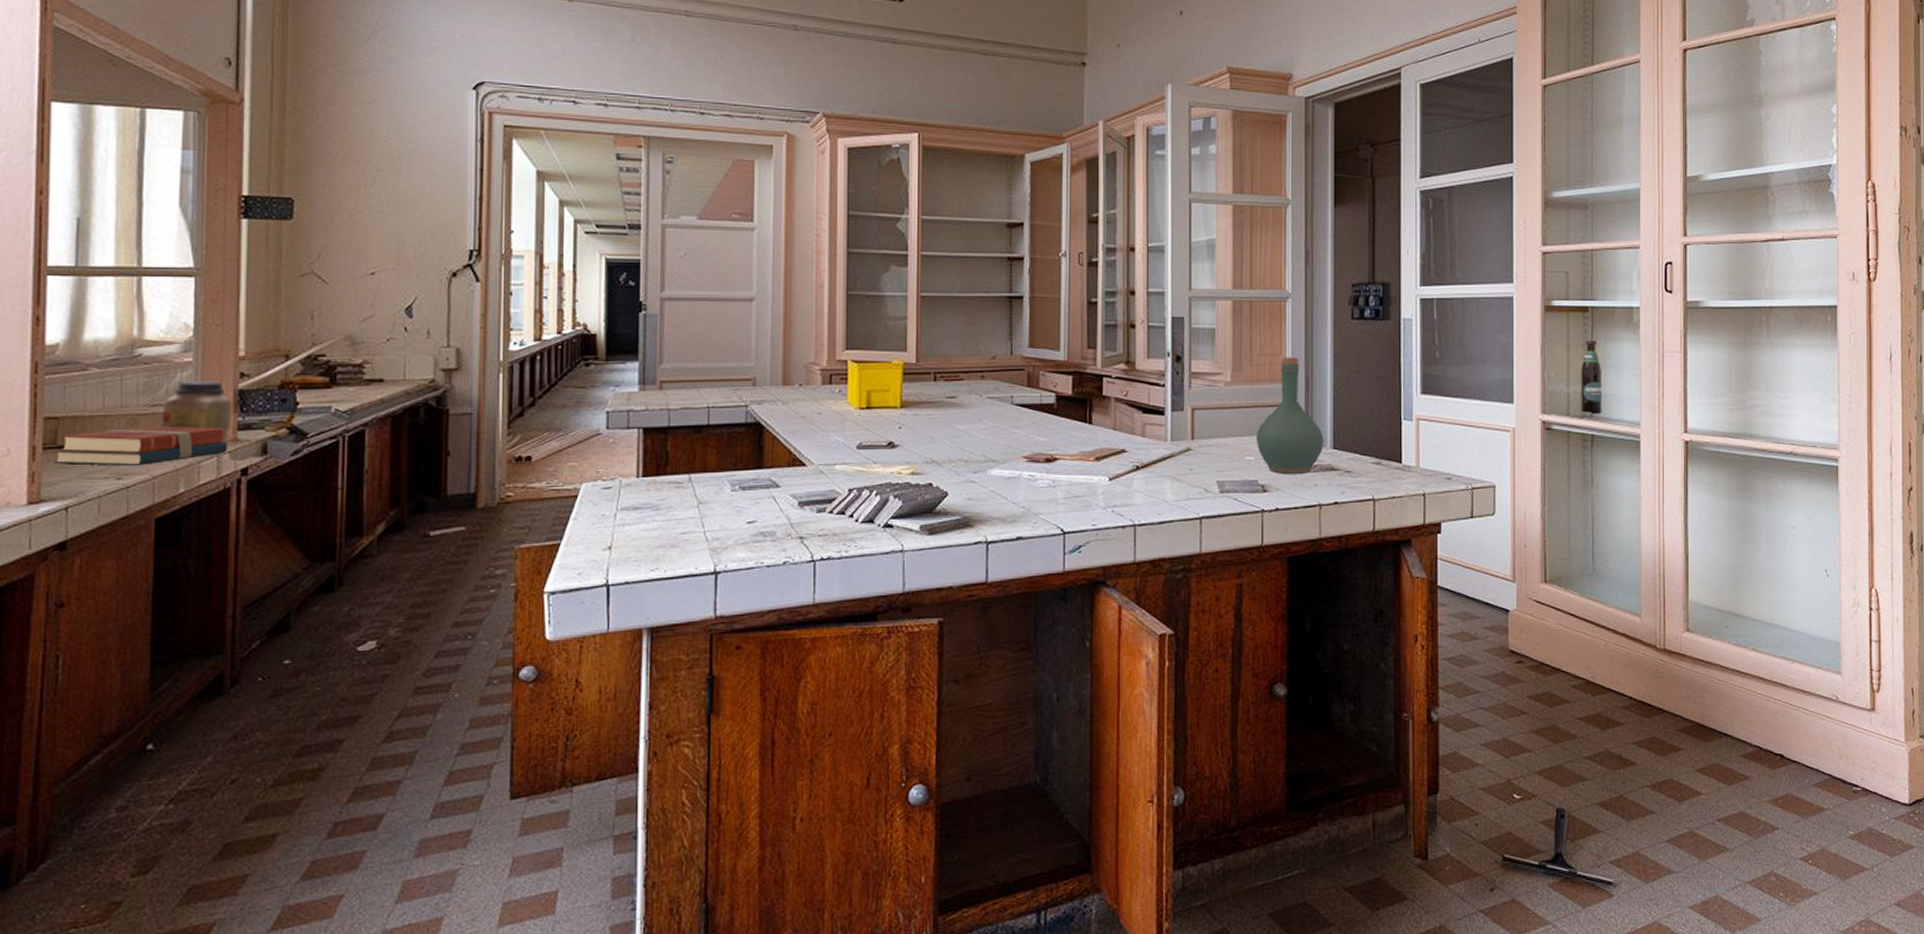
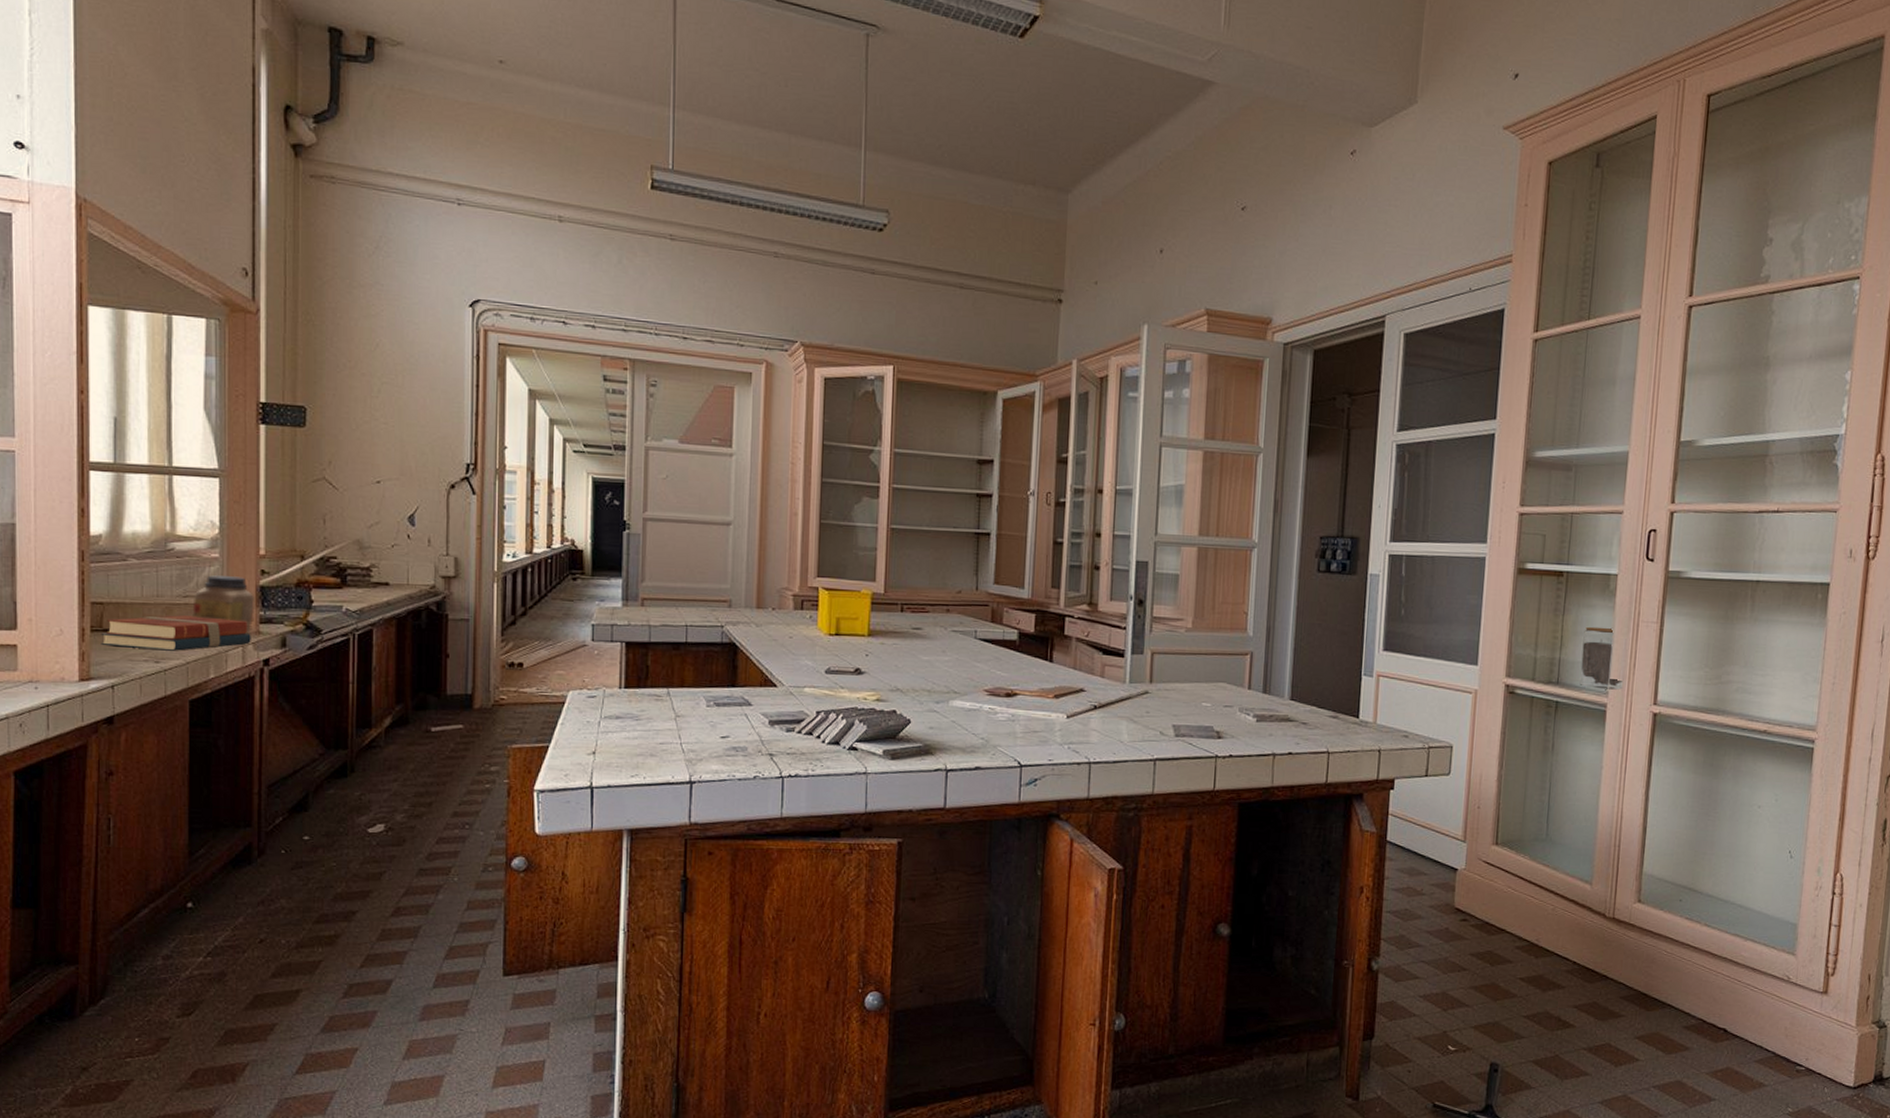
bottle: present [1257,357,1324,474] -> none [1214,606,1282,723]
bottle: present [1581,341,1602,413] -> none [1547,606,1573,679]
jar: none [1612,359,1654,420] -> present [1579,626,1624,690]

